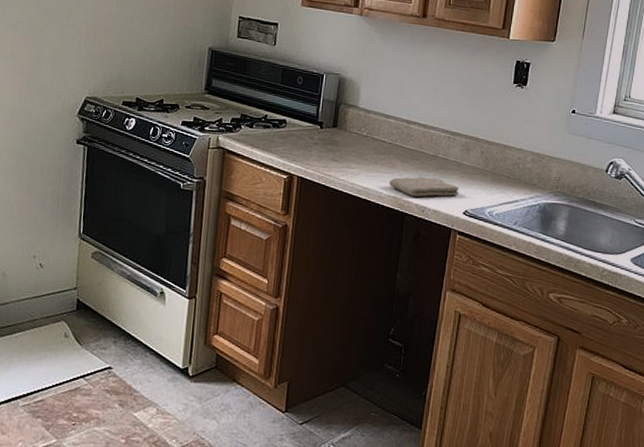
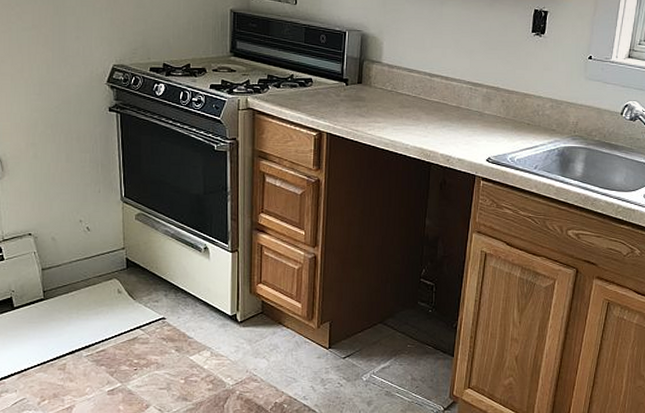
washcloth: present [389,177,459,197] -> none [414,127,482,147]

